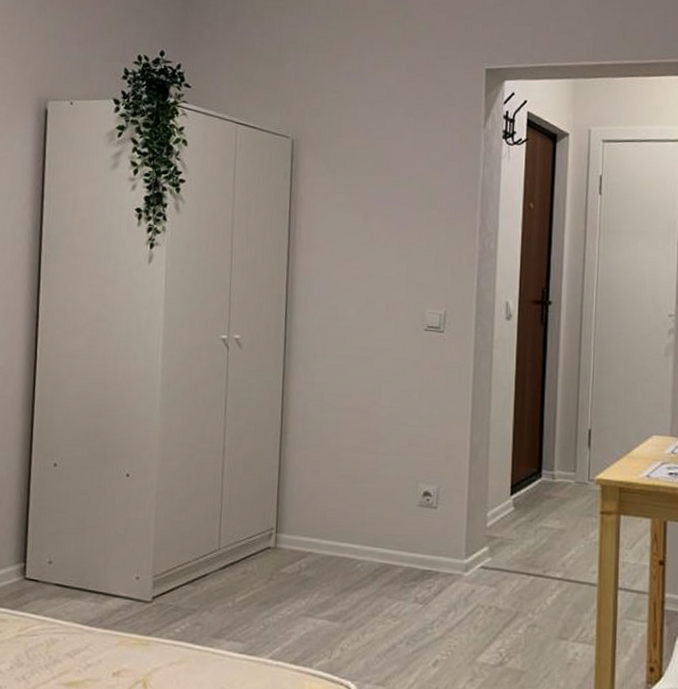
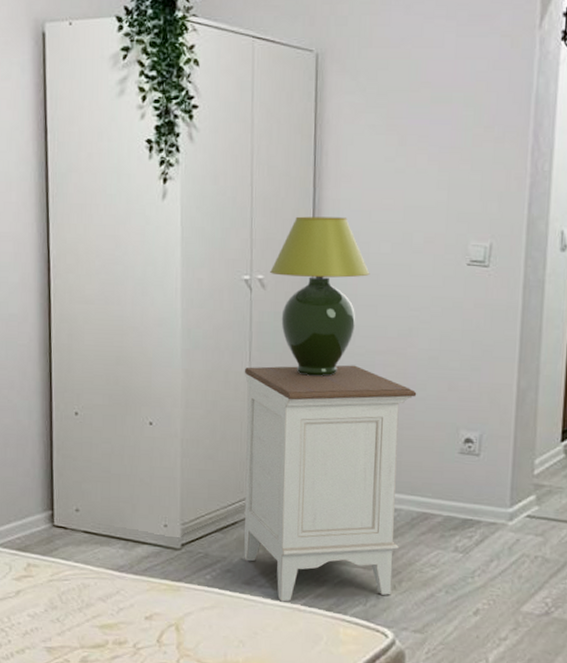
nightstand: none [213,420,380,656] -> present [244,365,417,602]
table lamp: none [246,282,338,431] -> present [270,216,370,377]

